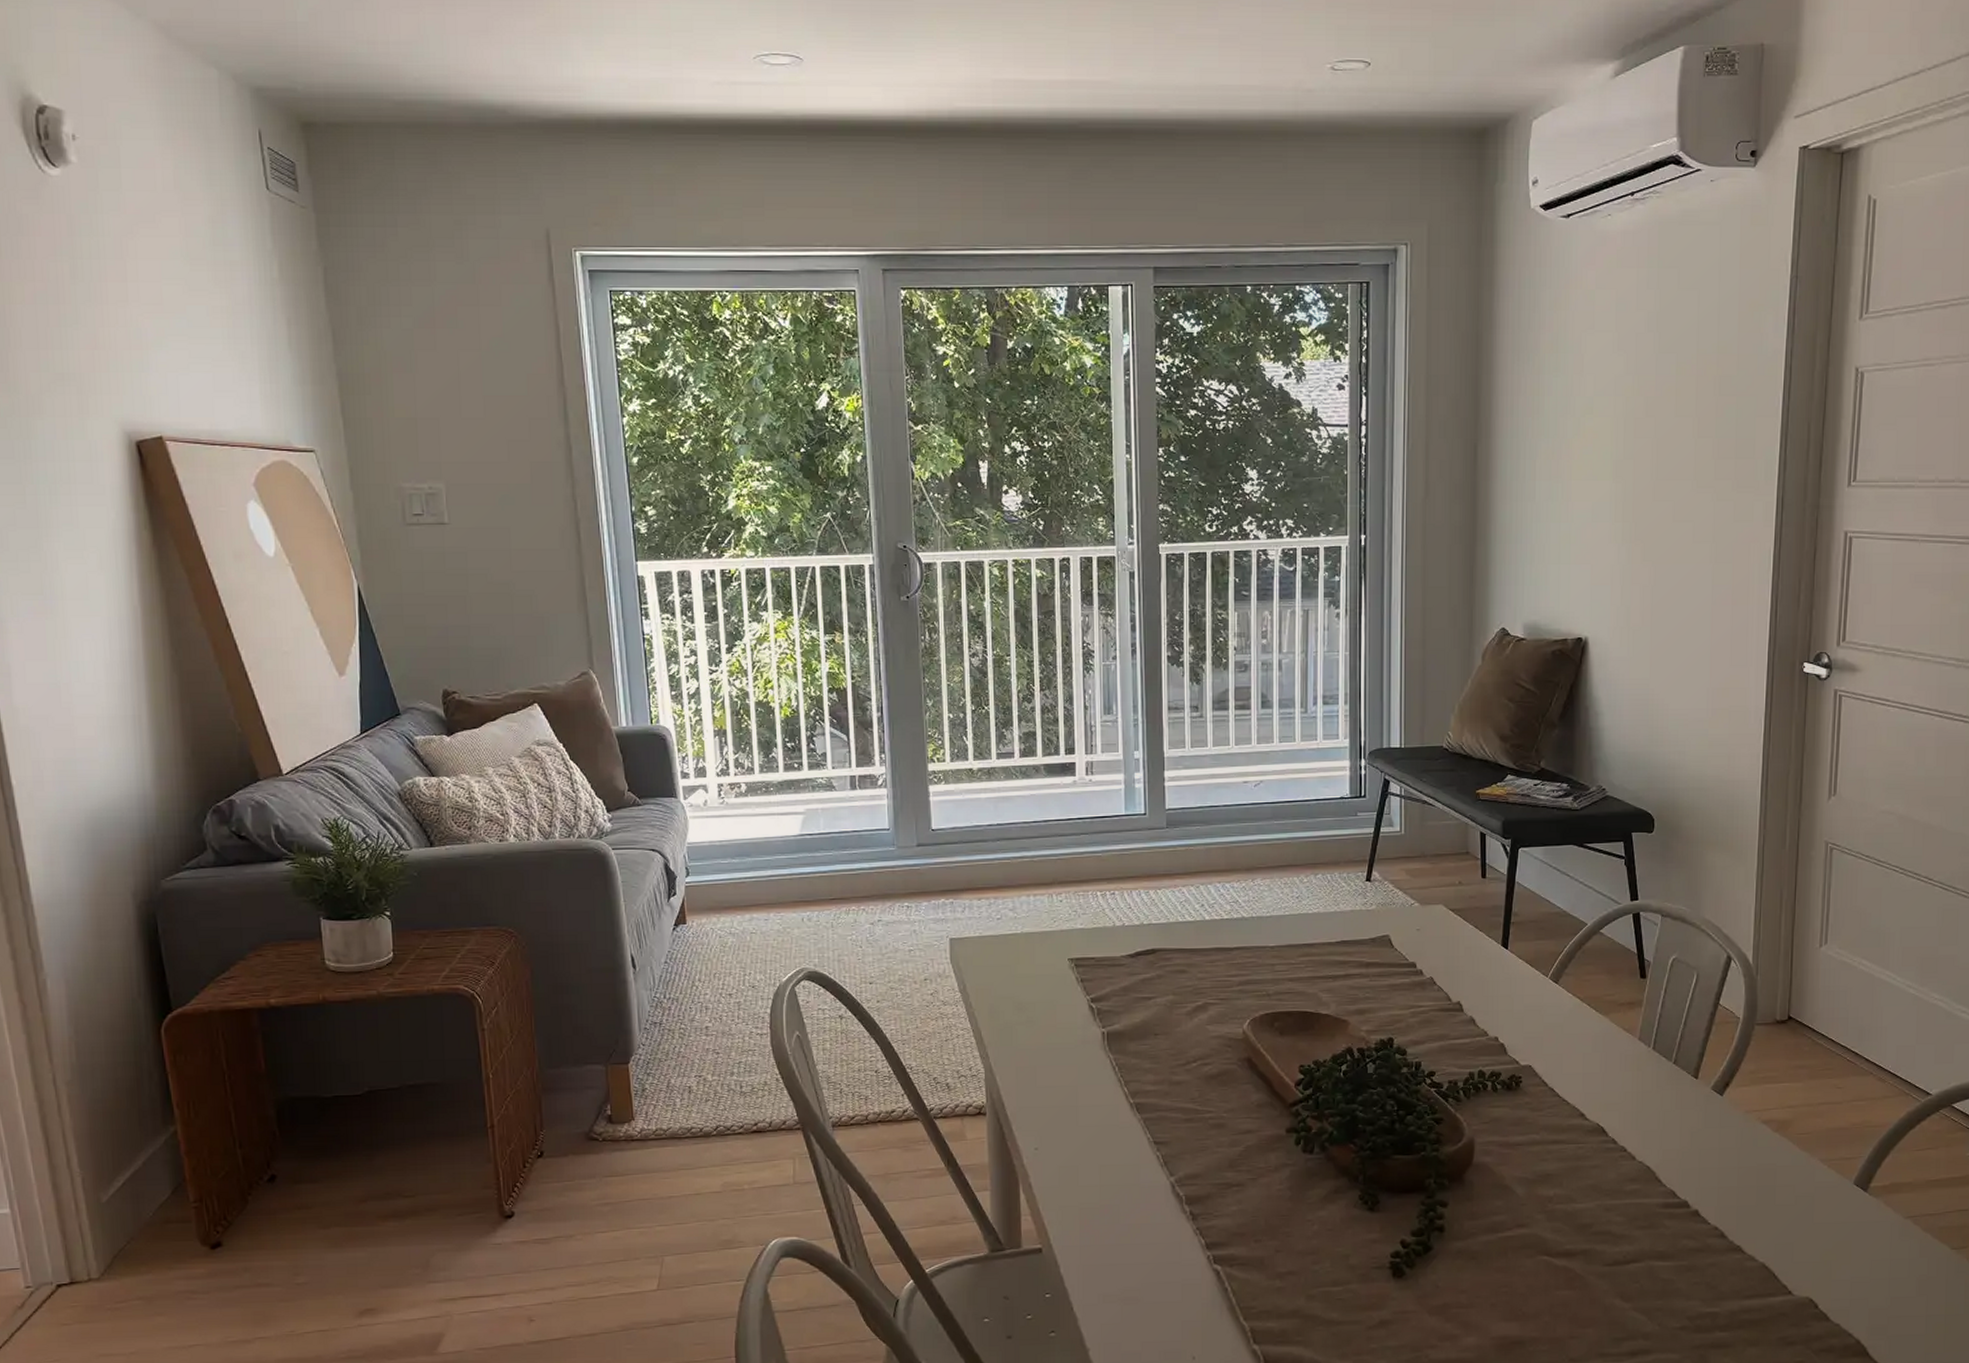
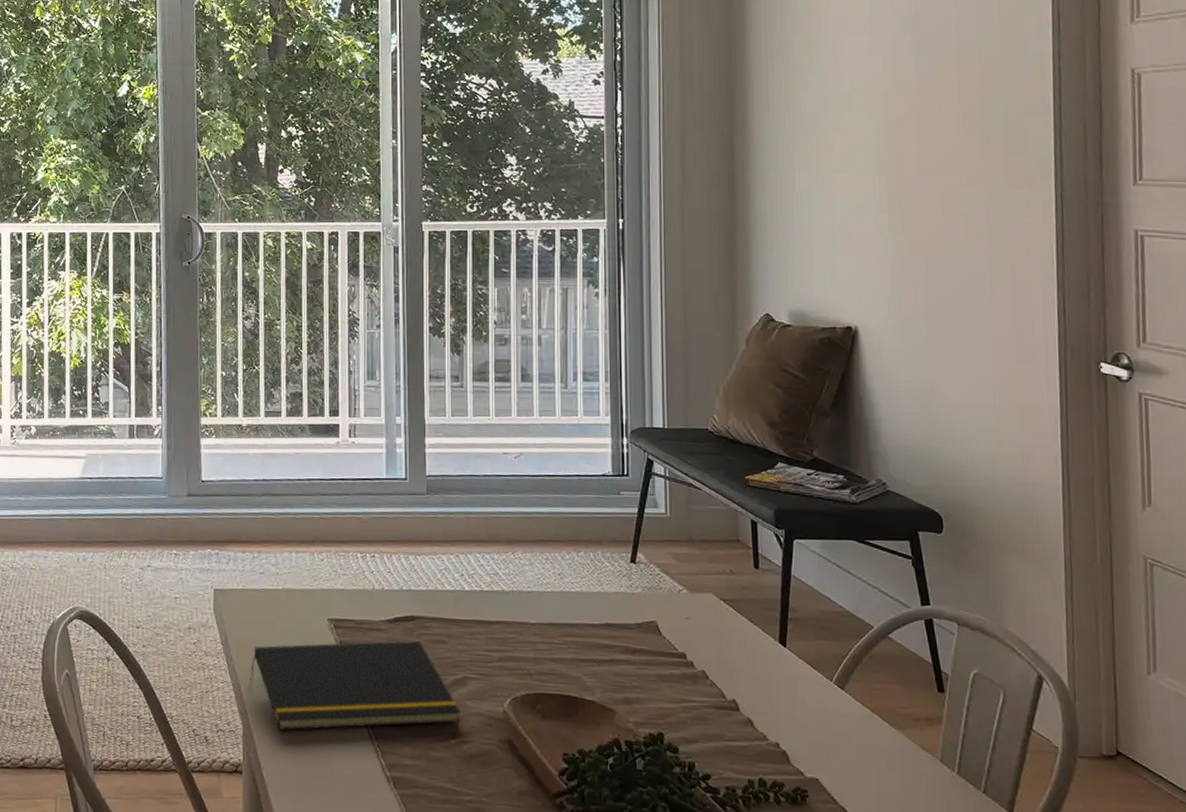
notepad: none [990,972,1202,1070] -> present [250,640,461,731]

